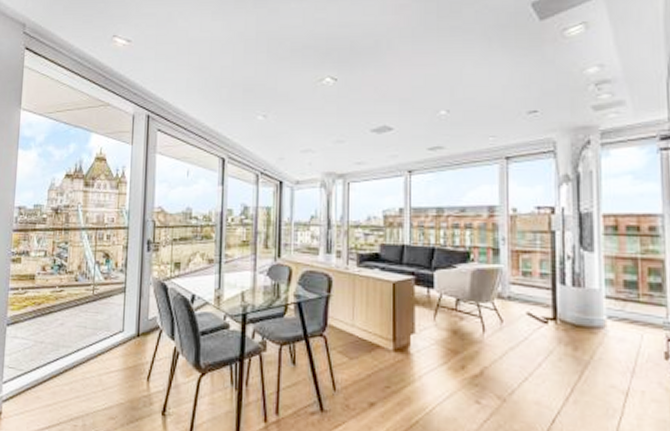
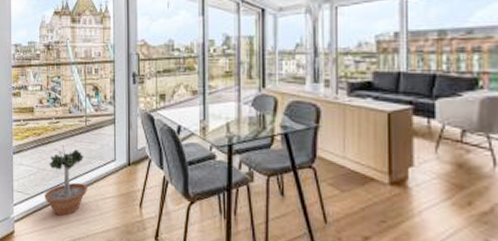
potted tree: none [39,315,90,393] -> present [44,144,87,216]

